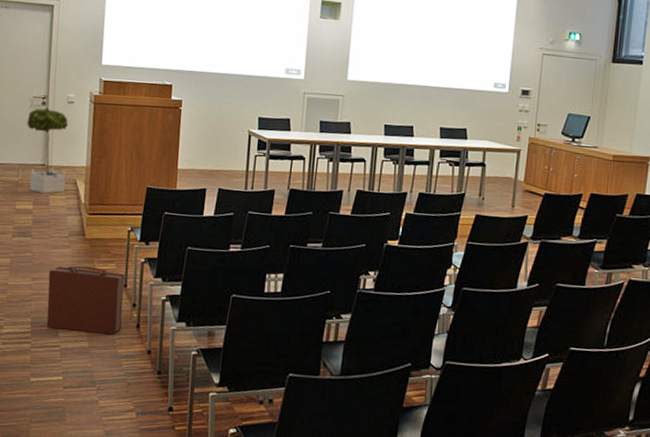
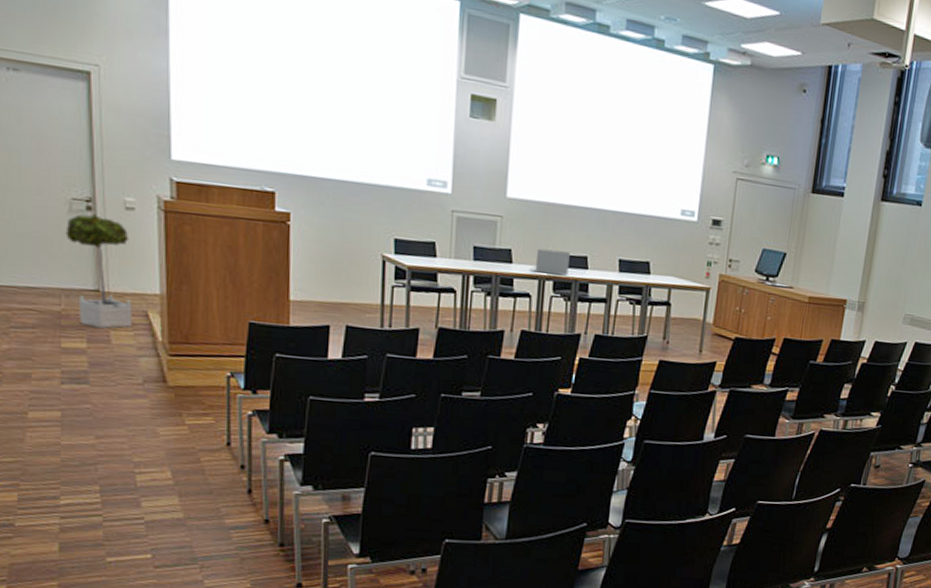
briefcase: present [46,265,125,335] -> none [119,419,227,503]
laptop: none [365,121,399,143] -> present [530,248,570,276]

